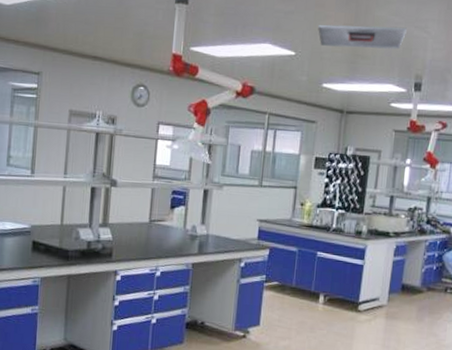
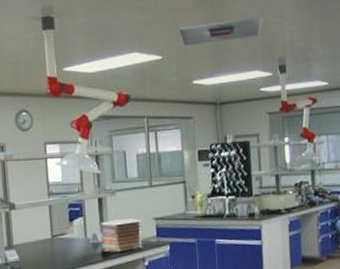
book stack: none [199,214,245,249] -> present [100,218,143,253]

